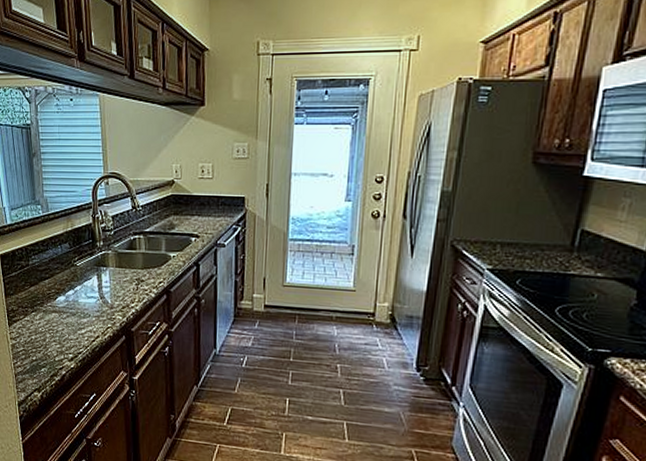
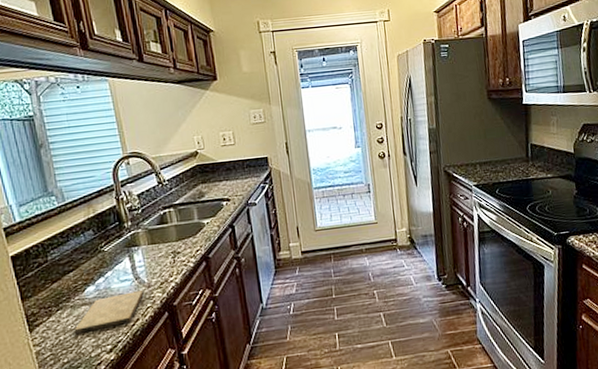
cutting board: none [43,309,107,338] -> present [74,290,145,334]

